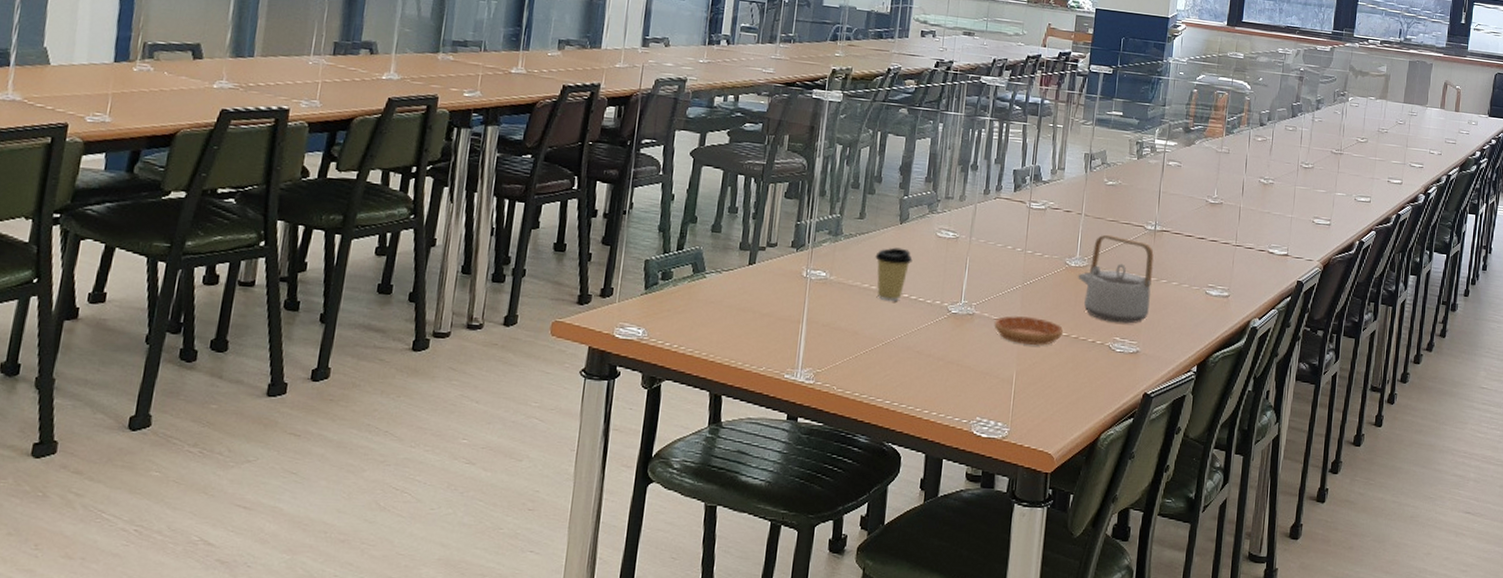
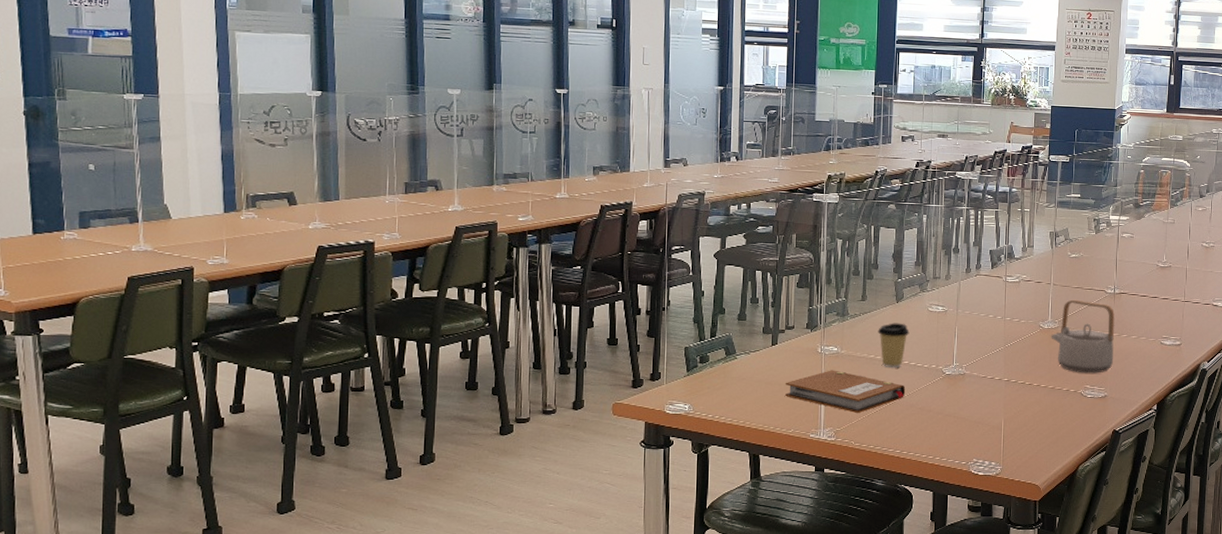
notebook: none [759,298,903,354] -> present [785,370,906,414]
saucer: present [994,316,1064,346] -> none [982,373,1042,396]

